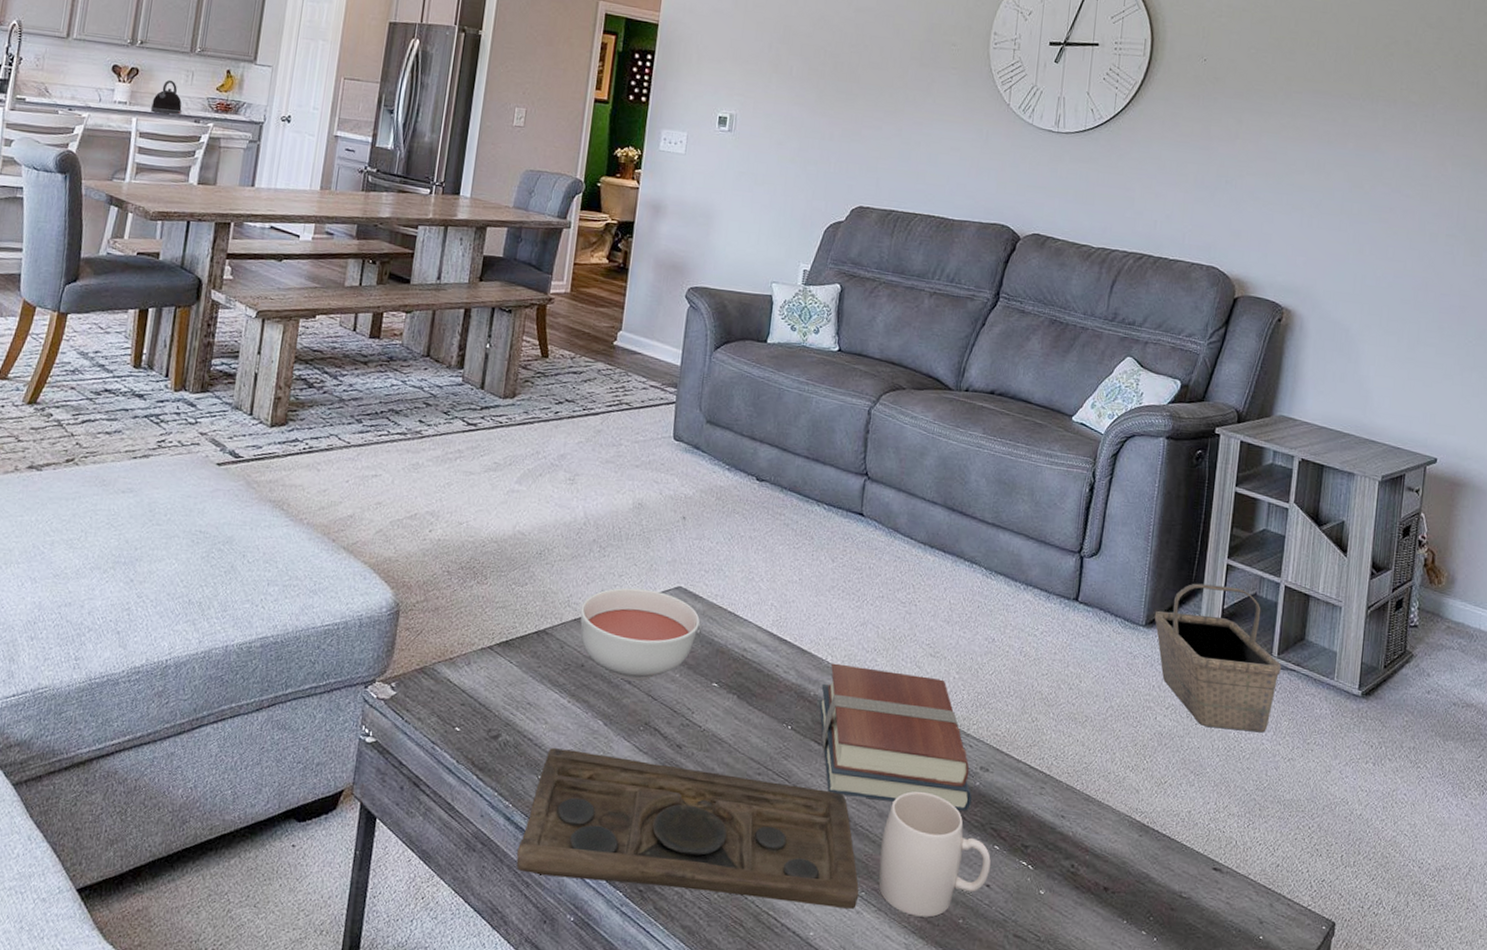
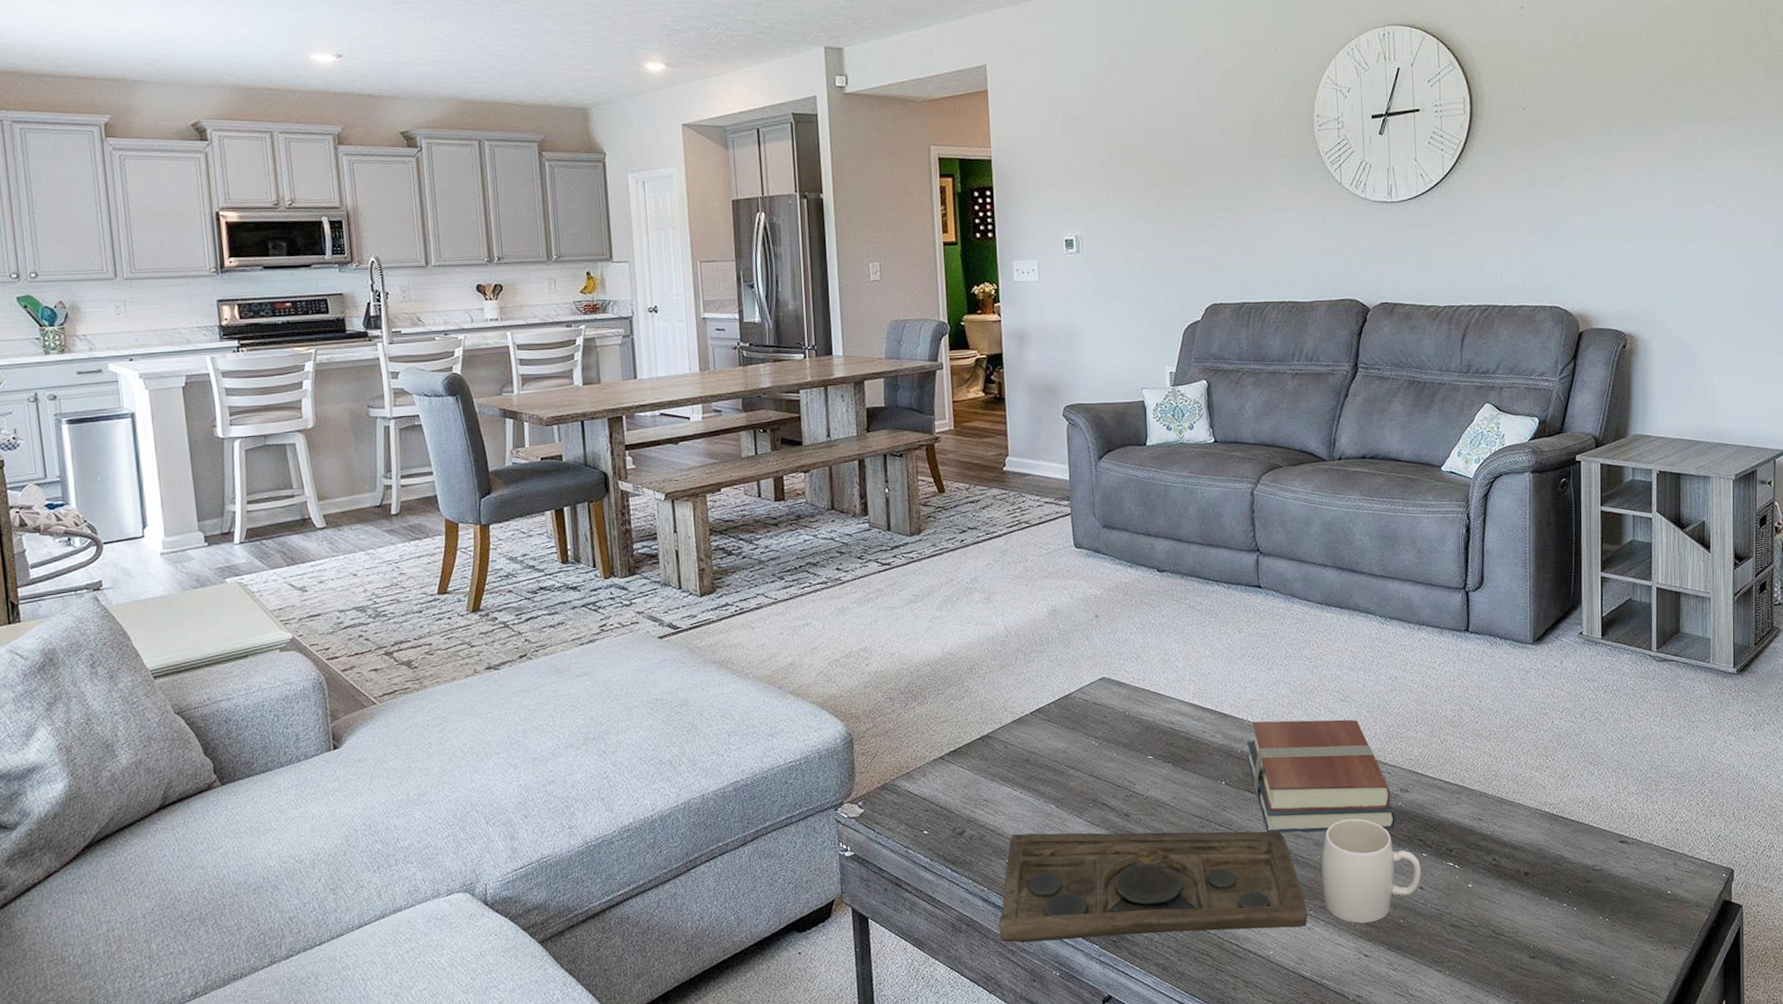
kettle: present [150,79,182,115] -> none [521,290,552,324]
bowl: present [580,588,700,682] -> none [1017,684,1127,767]
basket: present [1154,583,1281,733] -> none [1540,596,1661,722]

